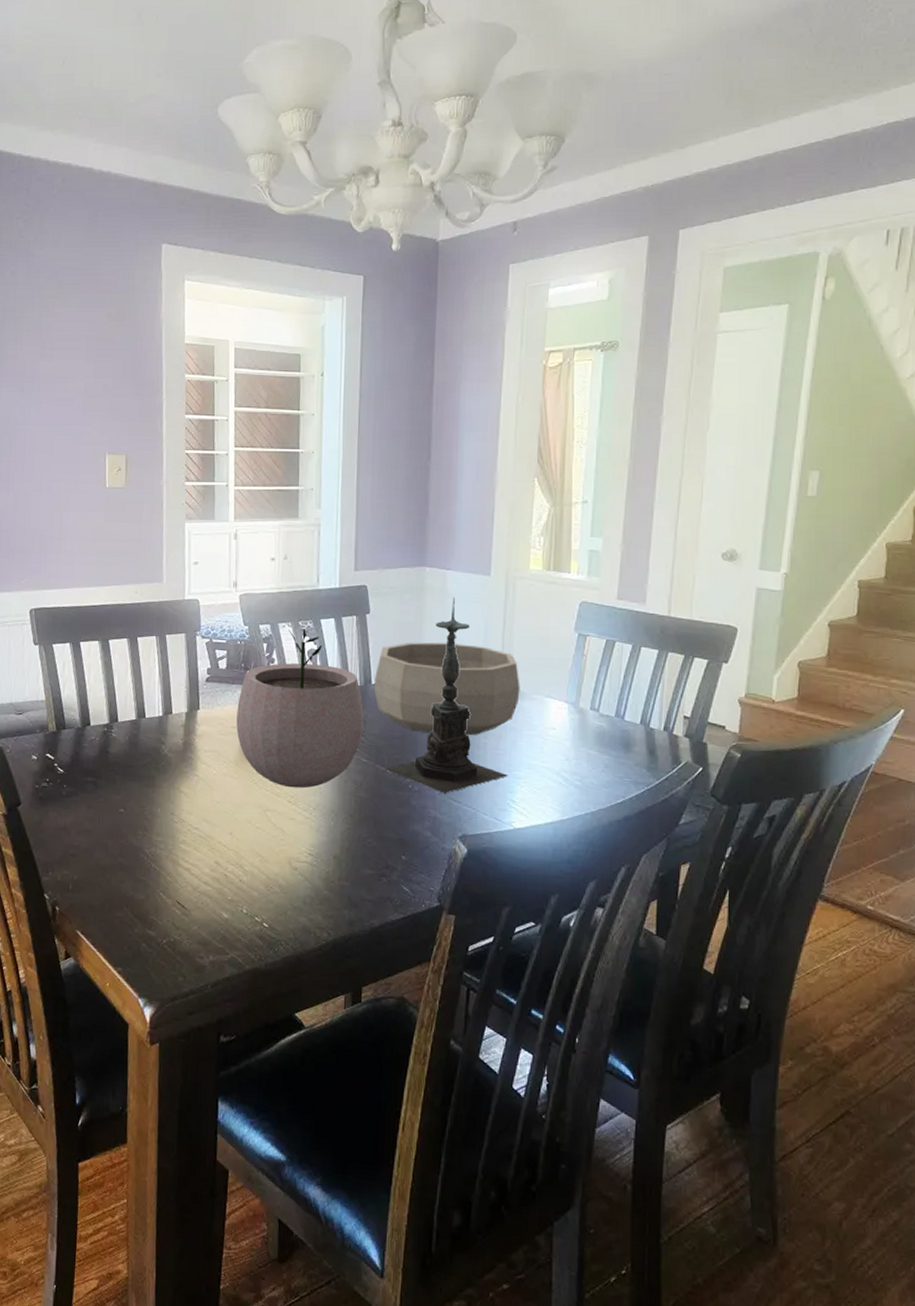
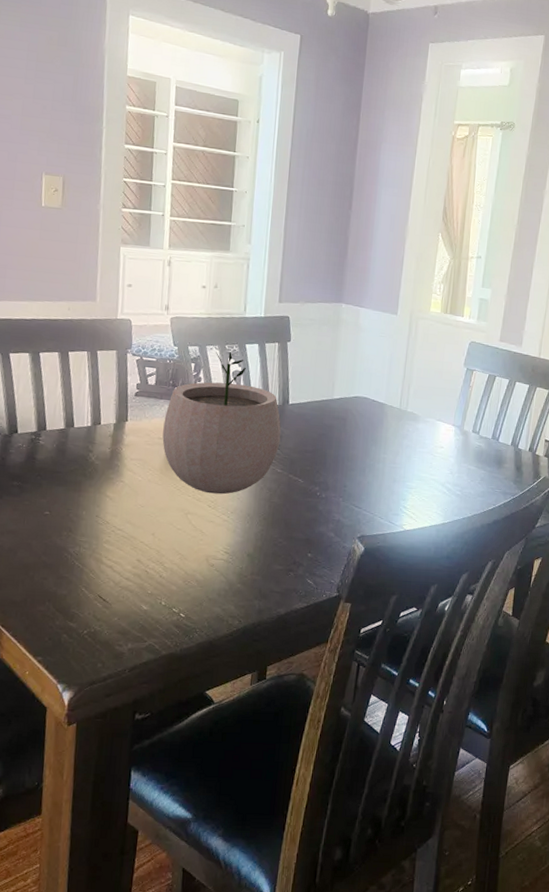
decorative bowl: present [374,642,520,736] -> none [291,368,417,452]
candle holder: present [384,597,508,795] -> none [296,332,402,501]

